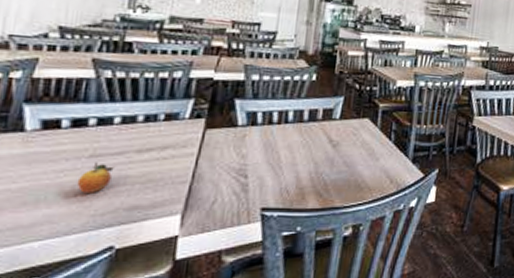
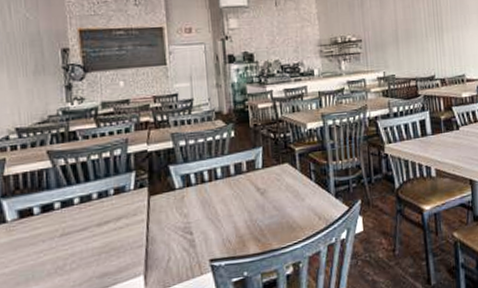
fruit: present [76,162,115,193] -> none [55,240,82,268]

